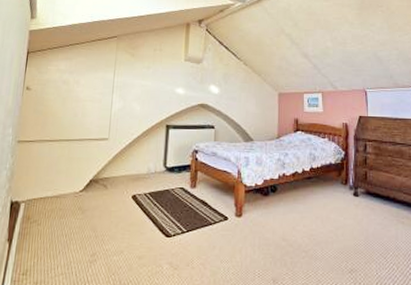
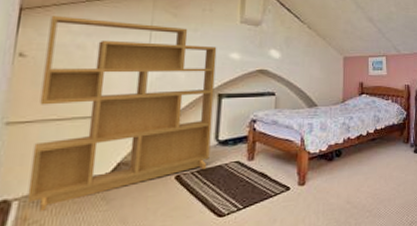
bookshelf: none [30,58,166,213] -> present [26,16,217,211]

